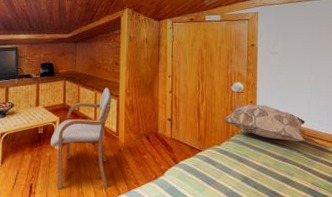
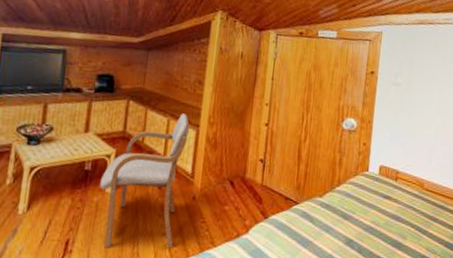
decorative pillow: present [223,104,306,141] -> none [329,146,425,197]

